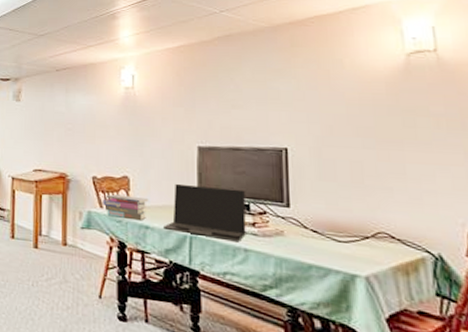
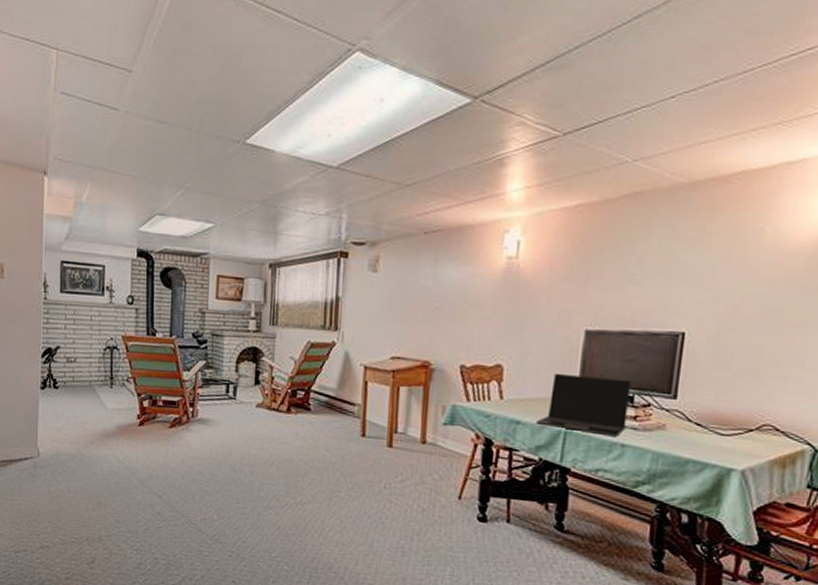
books: present [103,194,149,221] -> none [470,385,523,416]

